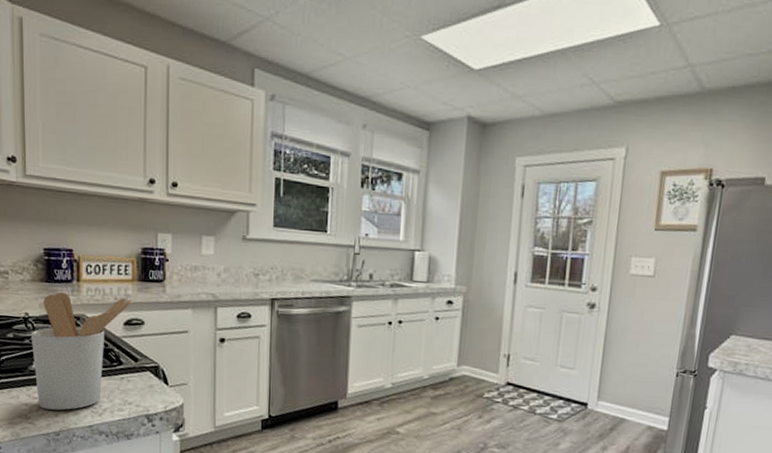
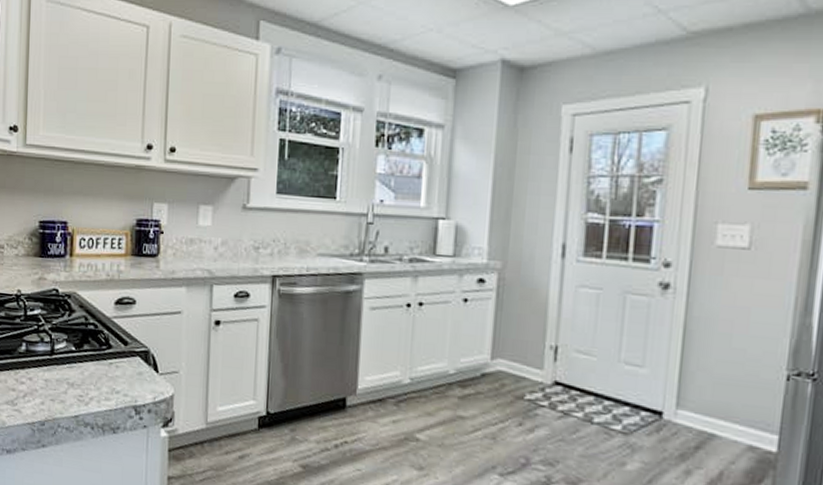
utensil holder: present [30,292,133,411] -> none [21,268,125,398]

